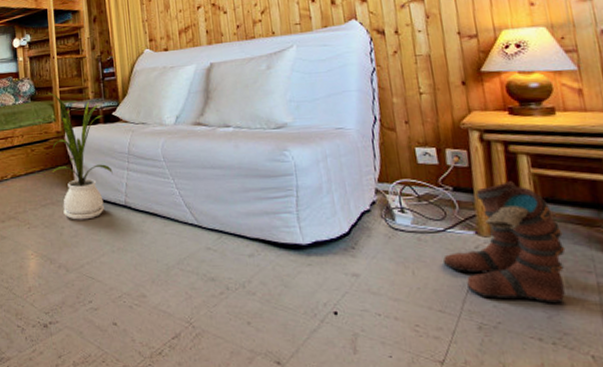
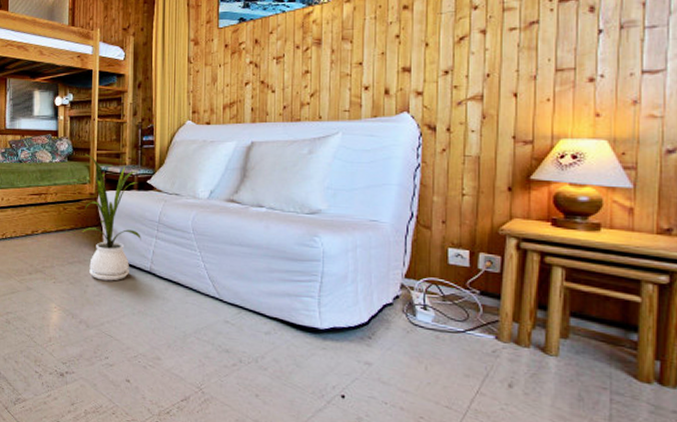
boots: present [442,181,566,304] -> none [457,291,584,415]

